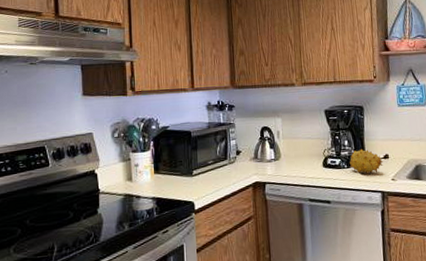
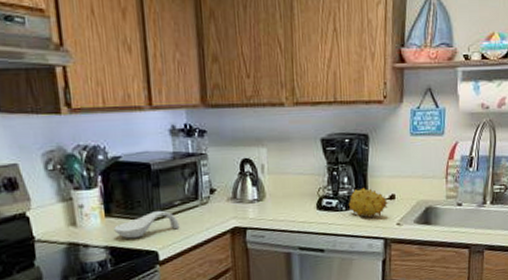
spoon rest: none [160,168,212,192] -> present [114,210,180,239]

